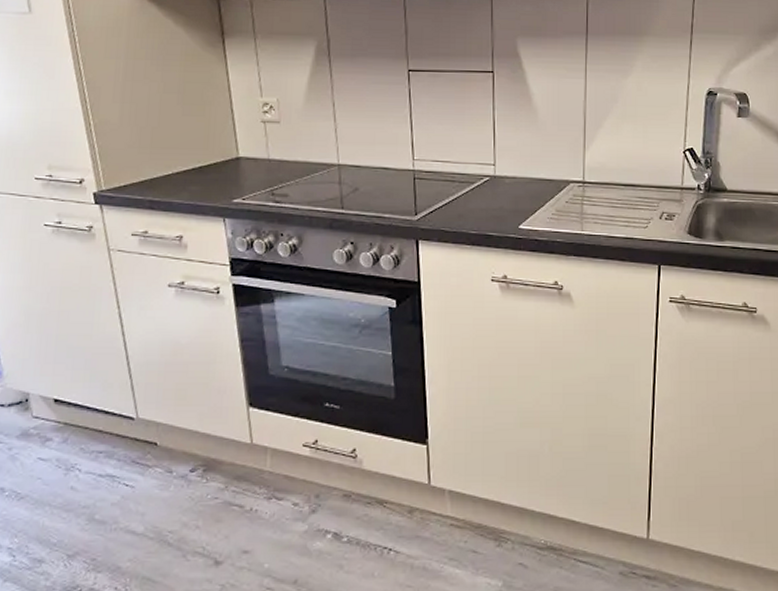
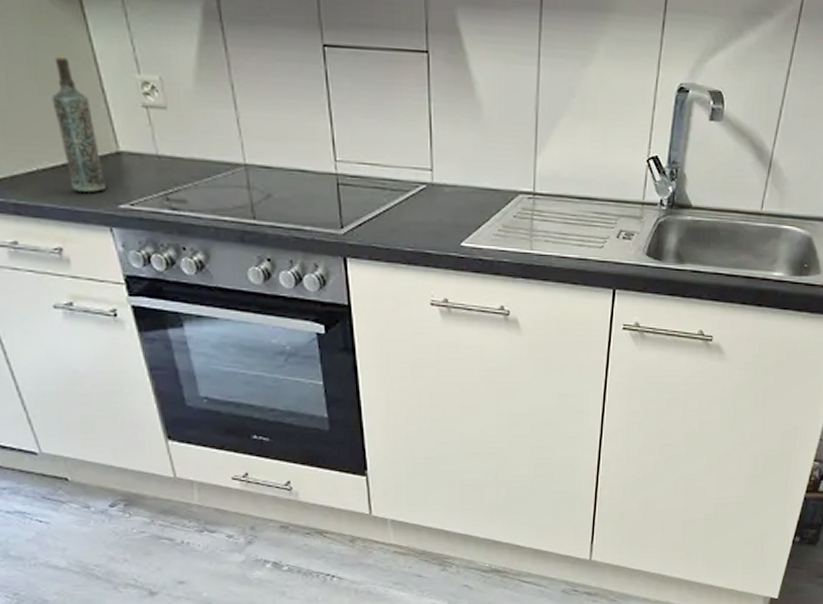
bottle: none [191,87,225,190] -> present [51,56,106,192]

